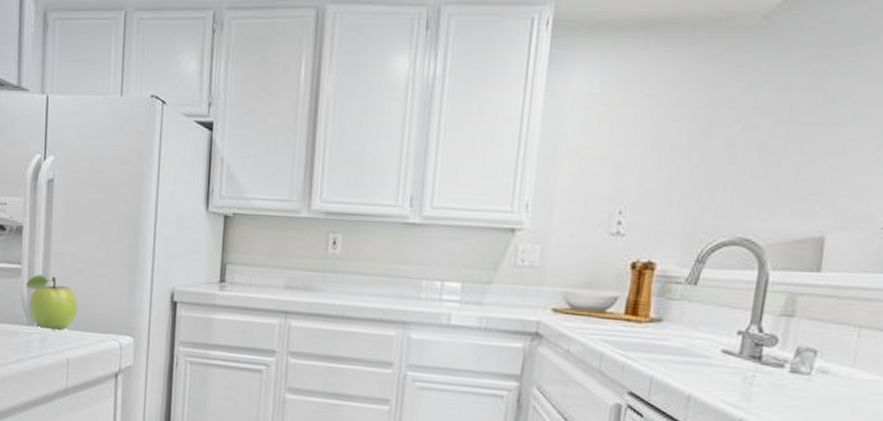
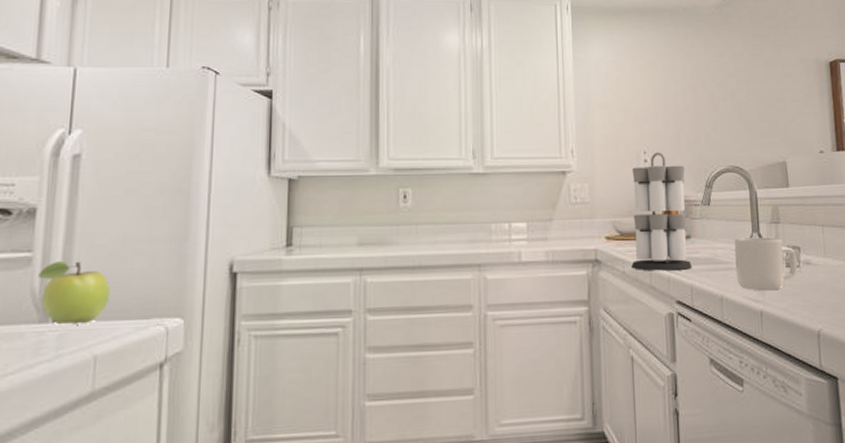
spice rack: none [579,213,672,358] -> present [631,152,692,271]
mug: none [714,329,809,399] -> present [734,237,797,291]

